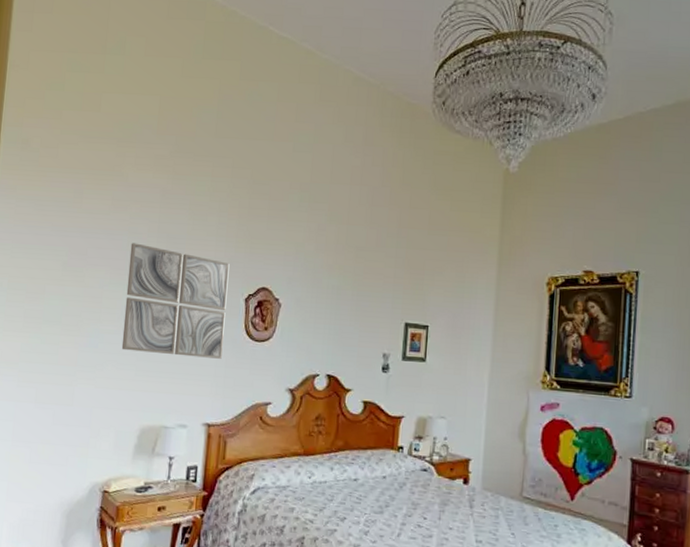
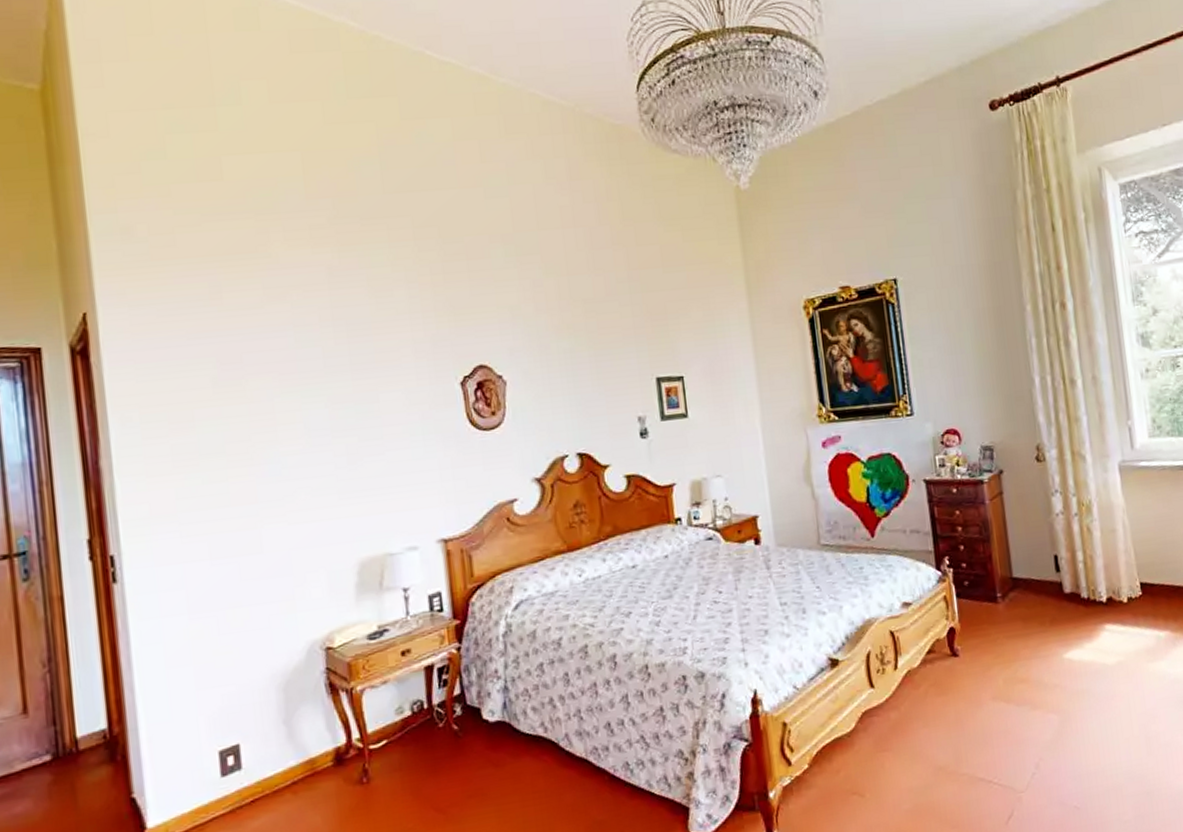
wall art: present [121,243,230,359] -> none [299,337,446,472]

